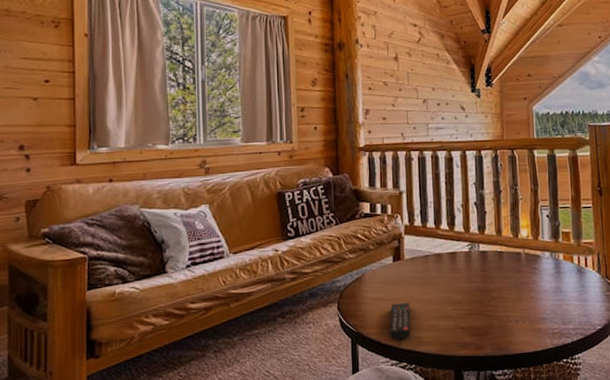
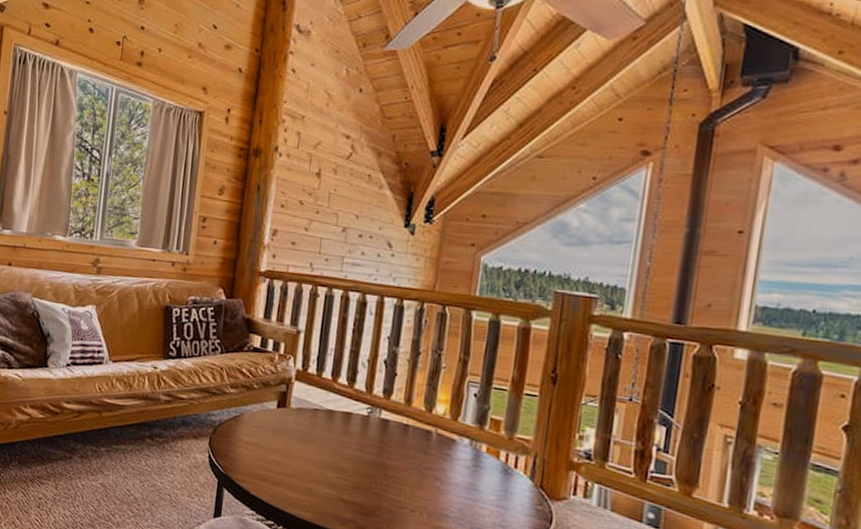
remote control: present [389,303,411,341] -> none [259,454,289,497]

